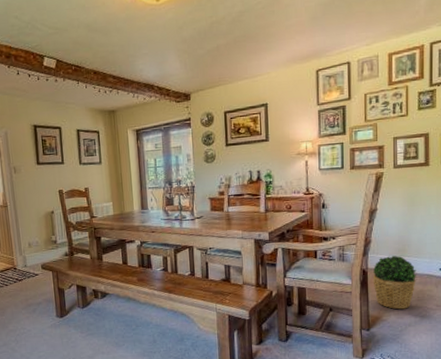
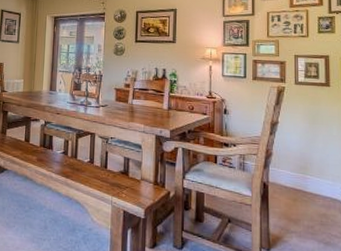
potted plant: present [372,255,416,310] -> none [273,172,319,232]

